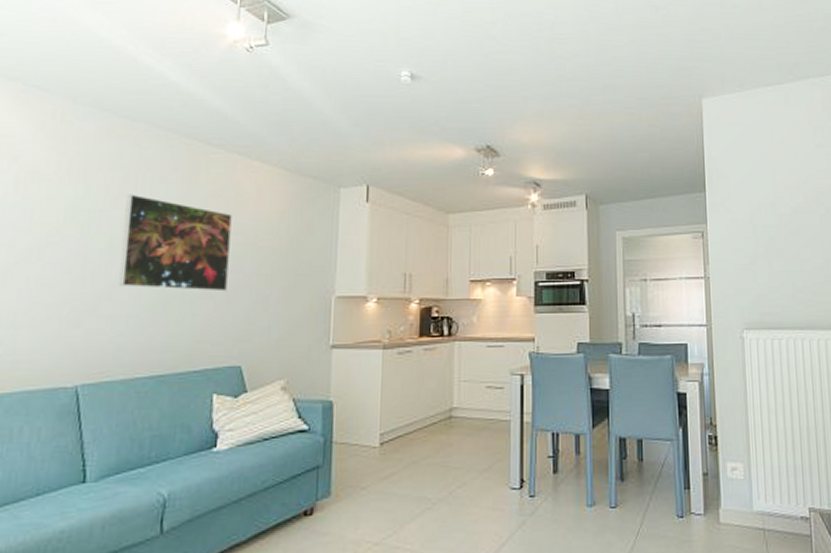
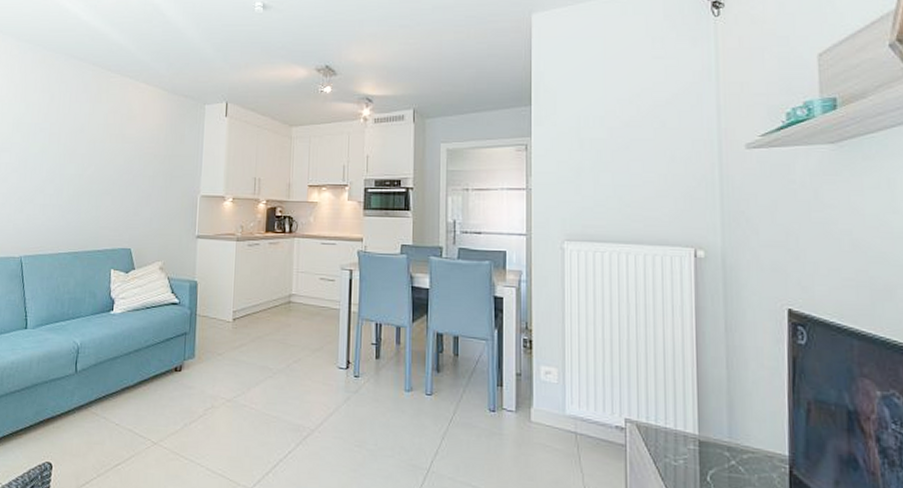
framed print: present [118,193,232,292] -> none [47,110,125,189]

